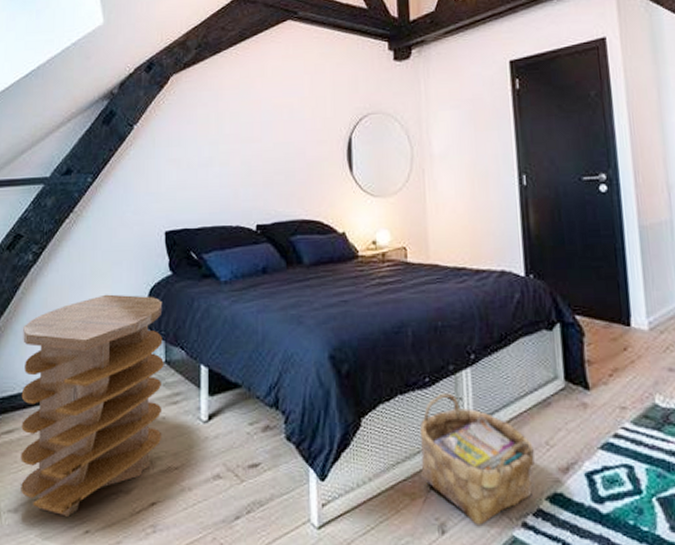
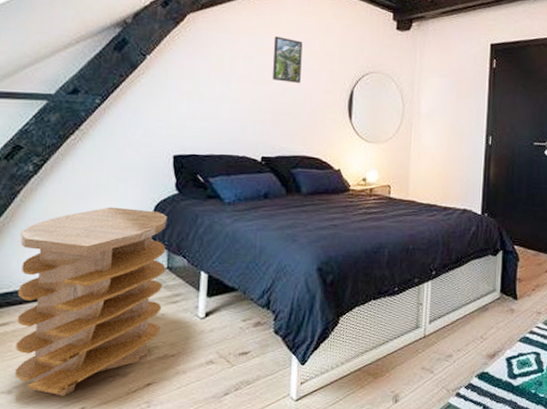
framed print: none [260,86,292,137] -> present [273,36,303,83]
woven basket: present [419,393,535,525] -> none [384,299,471,396]

